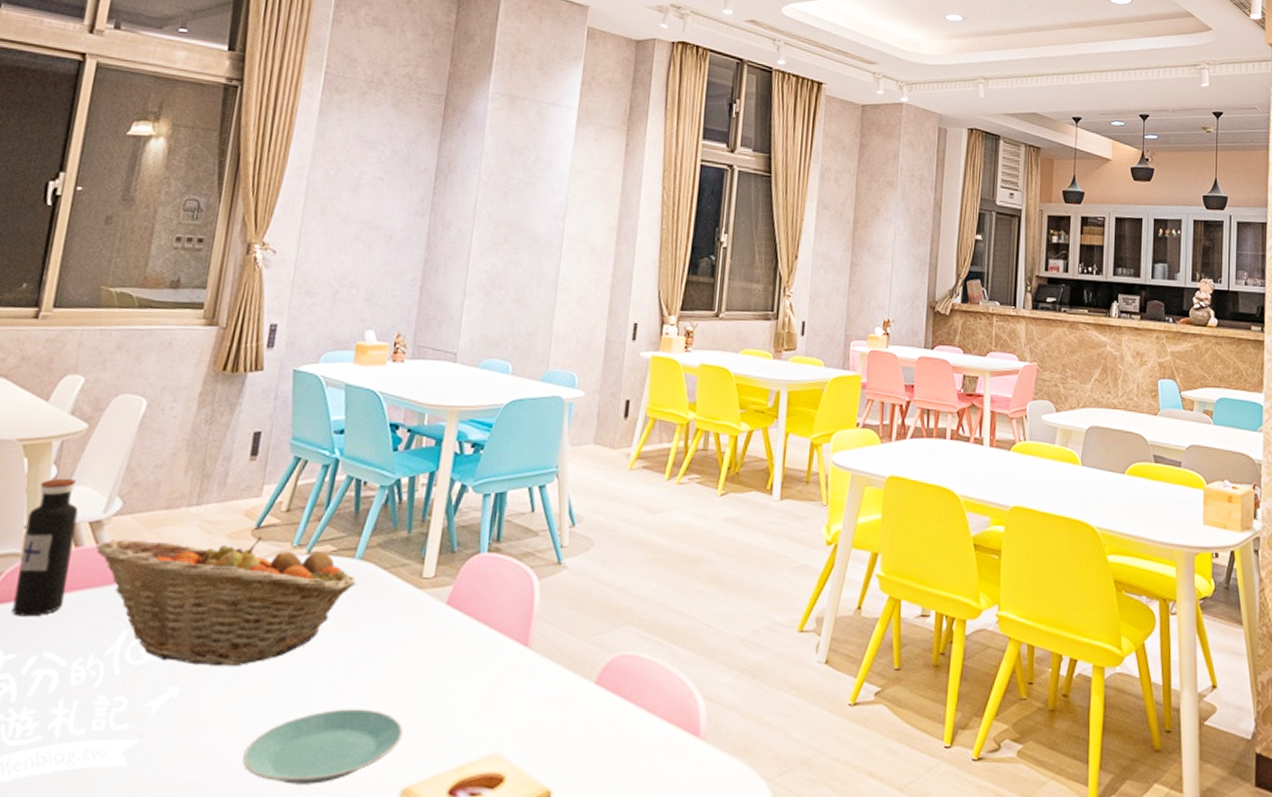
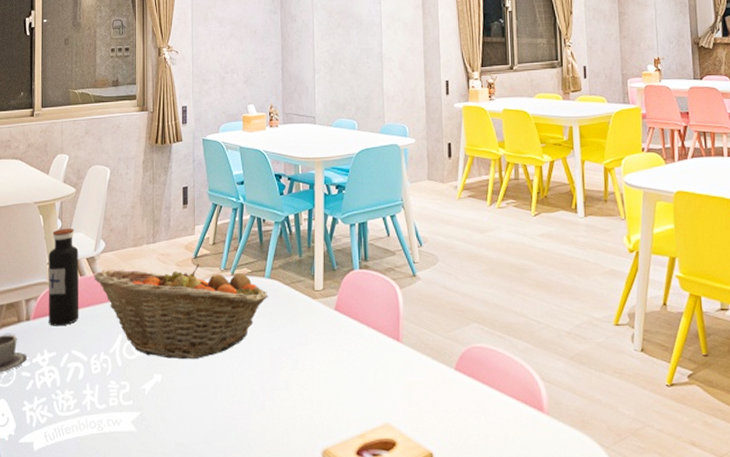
plate: present [242,708,403,784] -> none [210,389,317,446]

